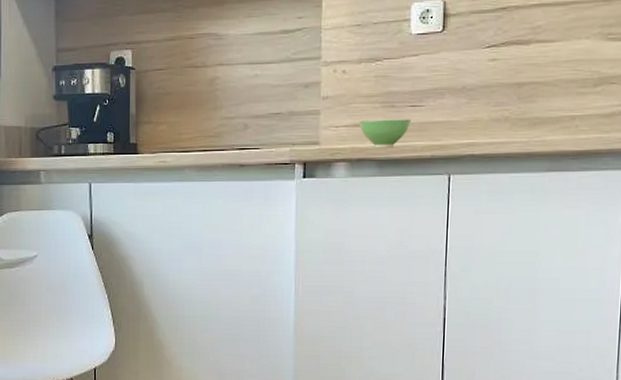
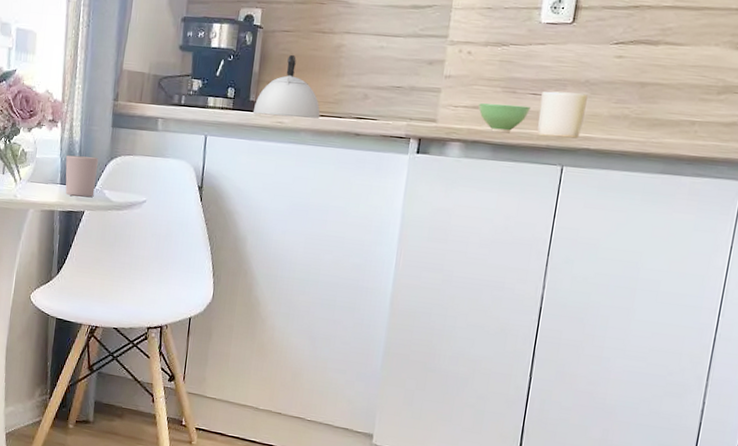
kettle: none [134,92,203,156] -> present [252,54,320,119]
mug: none [419,101,466,148] -> present [537,91,588,139]

